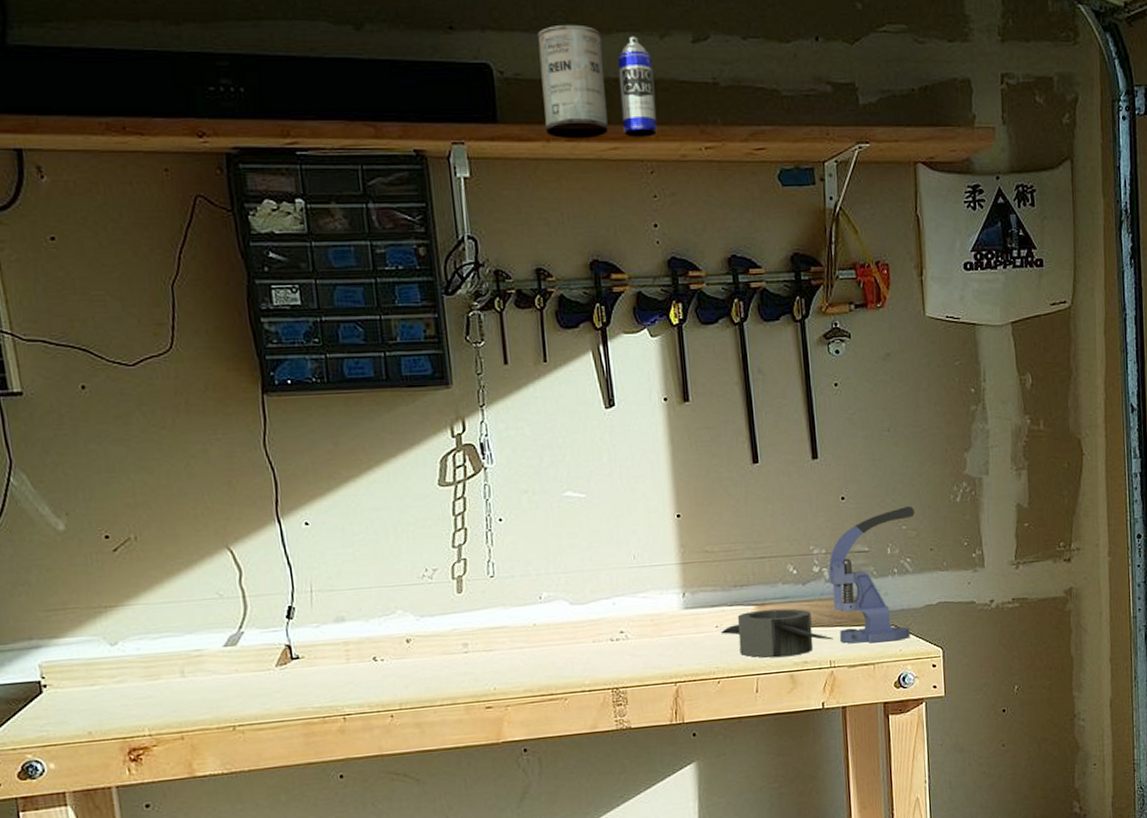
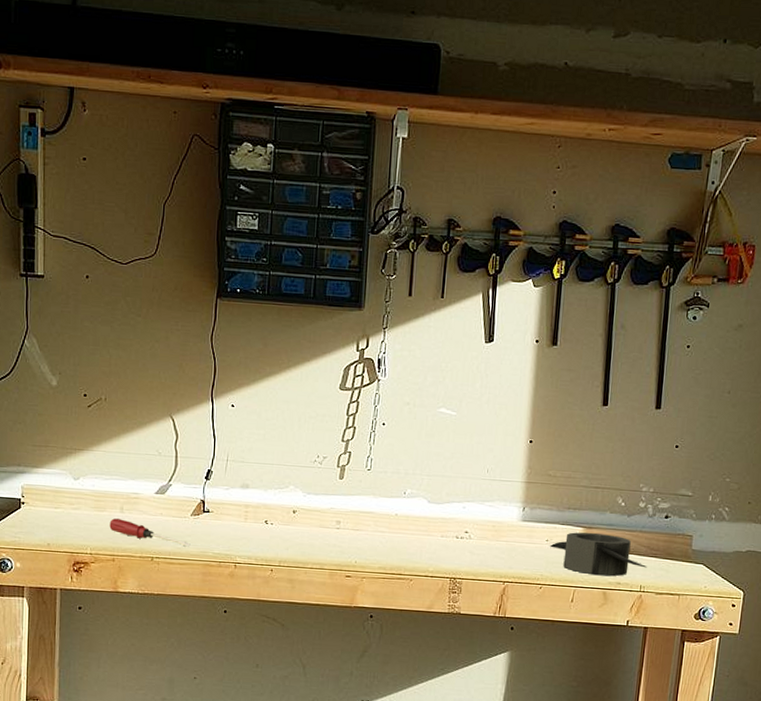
screwdriver: none [168,685,282,706] -> present [109,518,191,547]
paint can: present [537,24,608,140] -> none [475,15,536,114]
spray can: present [617,36,658,137] -> none [541,28,576,116]
hand press: present [828,506,915,644] -> none [652,462,740,578]

